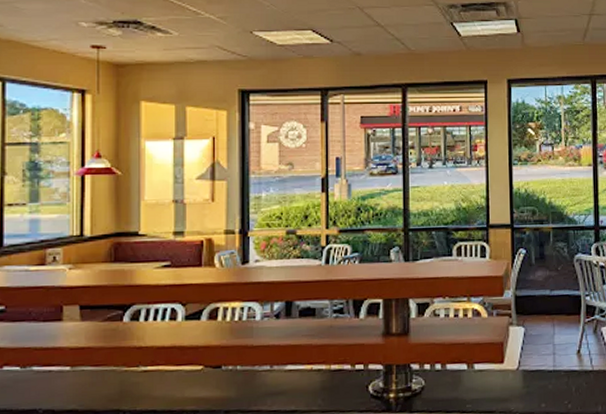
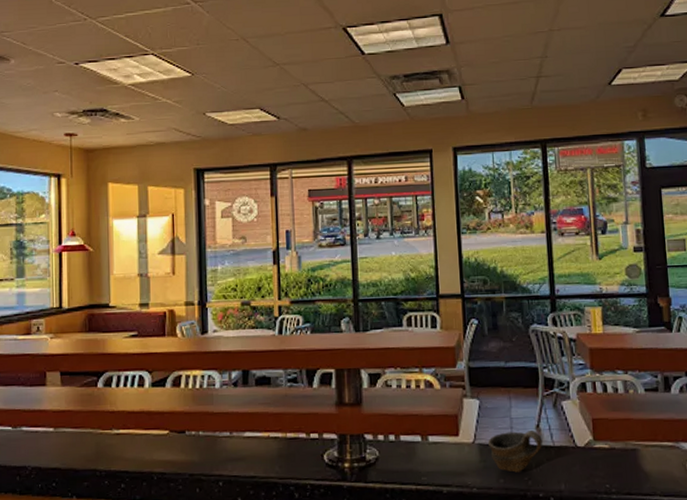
cup: none [531,355,582,397] -> present [487,429,542,473]

